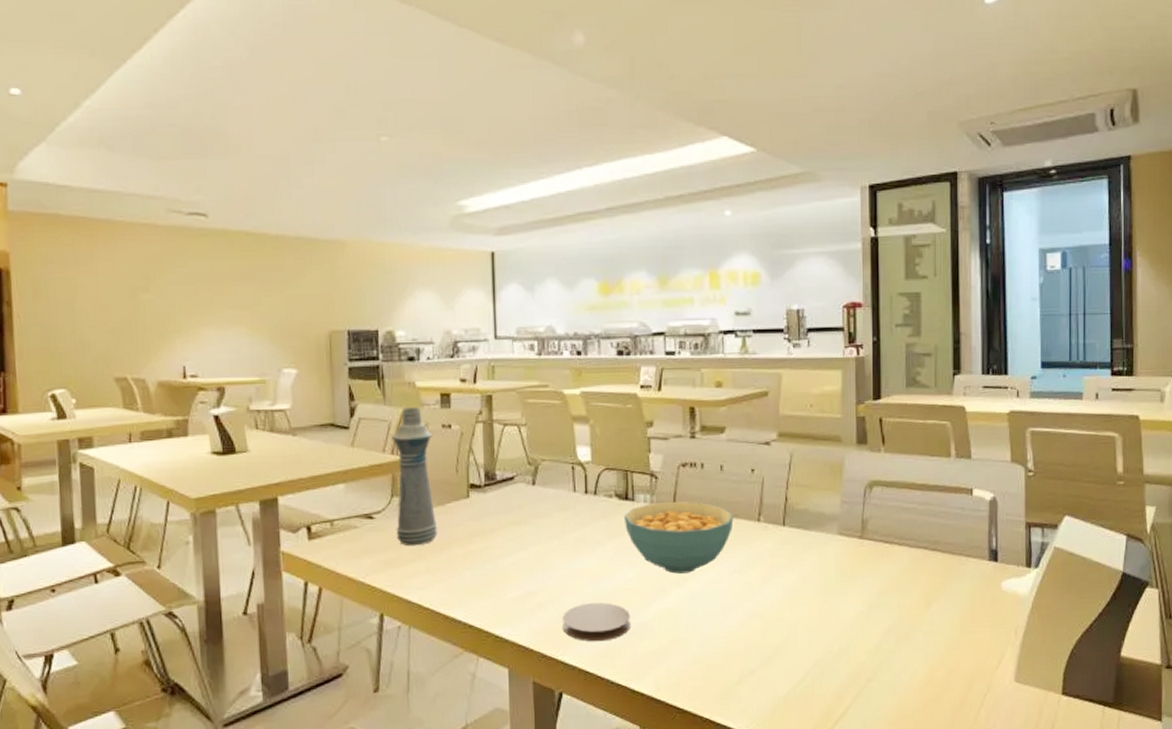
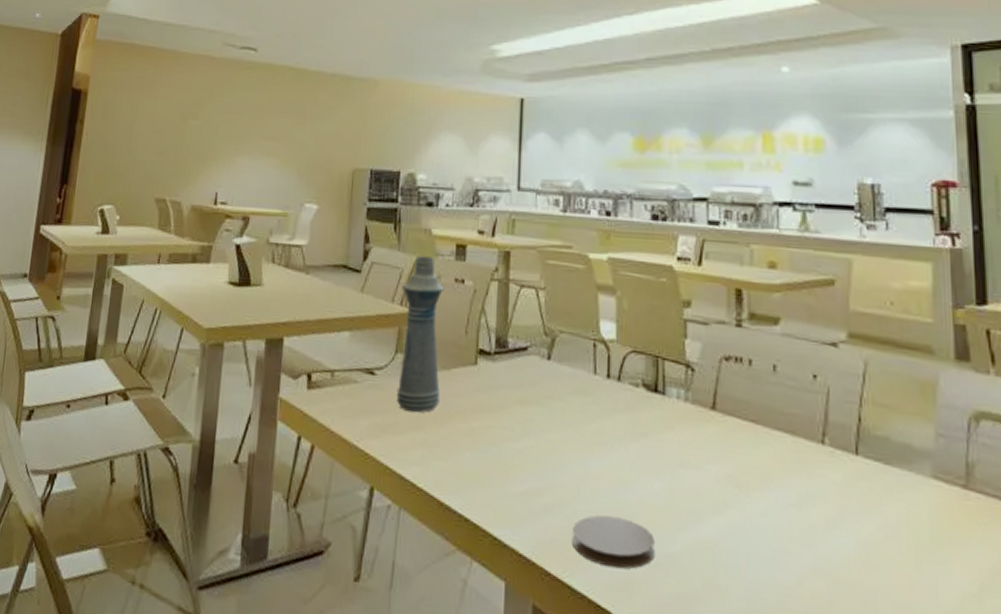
cereal bowl: present [623,501,734,574] -> none [651,400,790,498]

